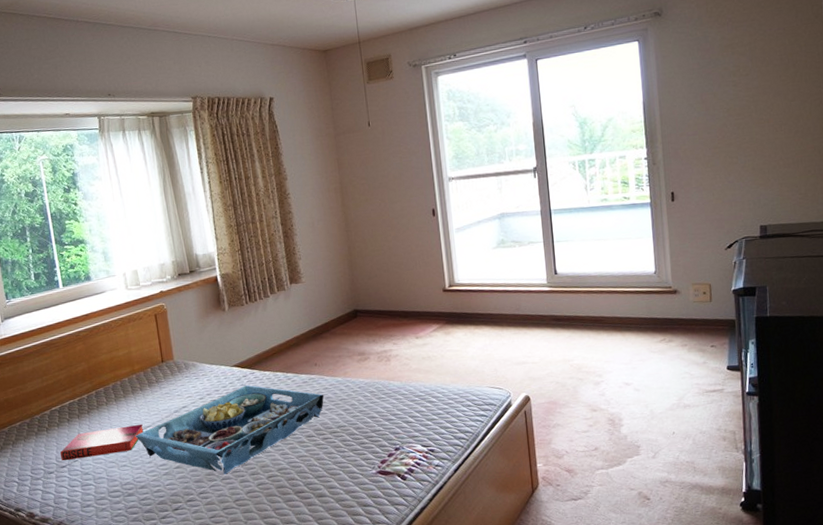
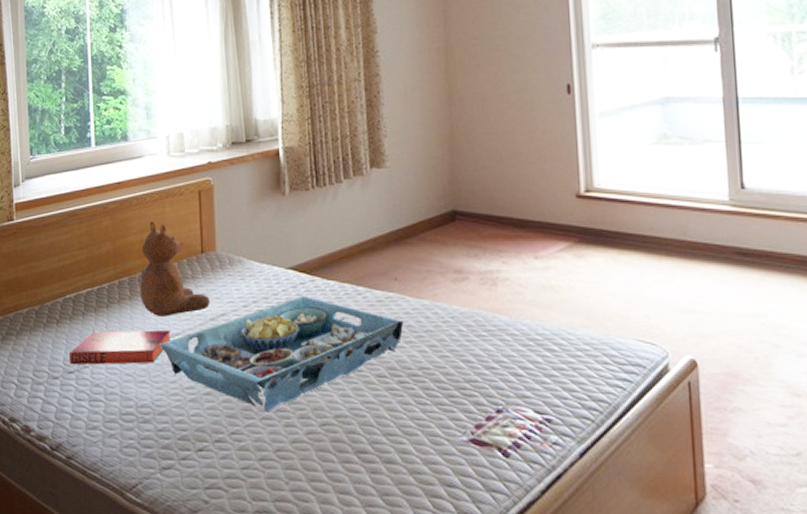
teddy bear: none [112,342,173,415] -> present [140,221,210,317]

